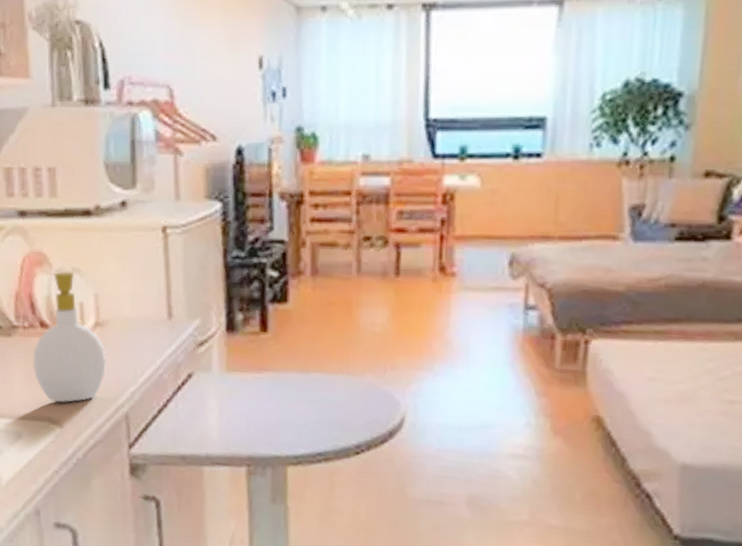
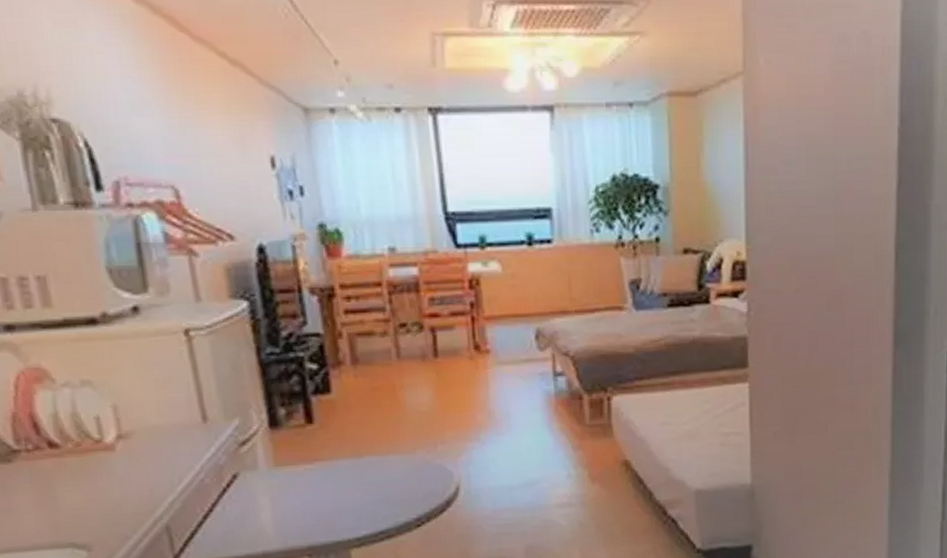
soap bottle: present [33,270,107,403] -> none [43,383,136,526]

